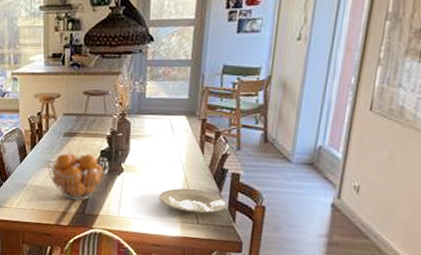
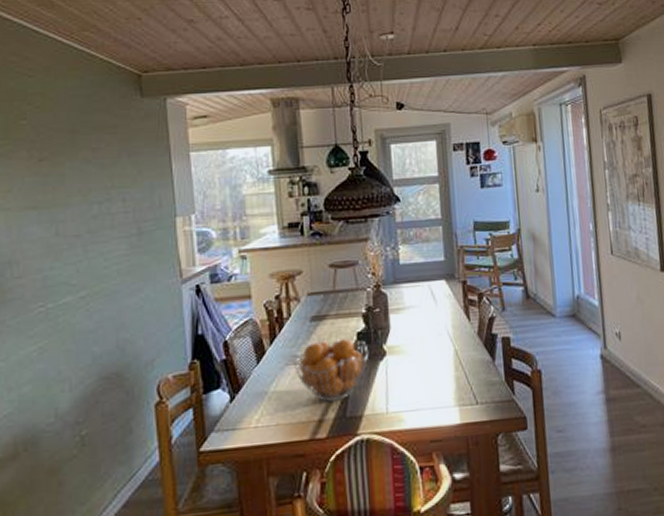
plate: present [158,188,227,214] -> none [429,362,503,392]

